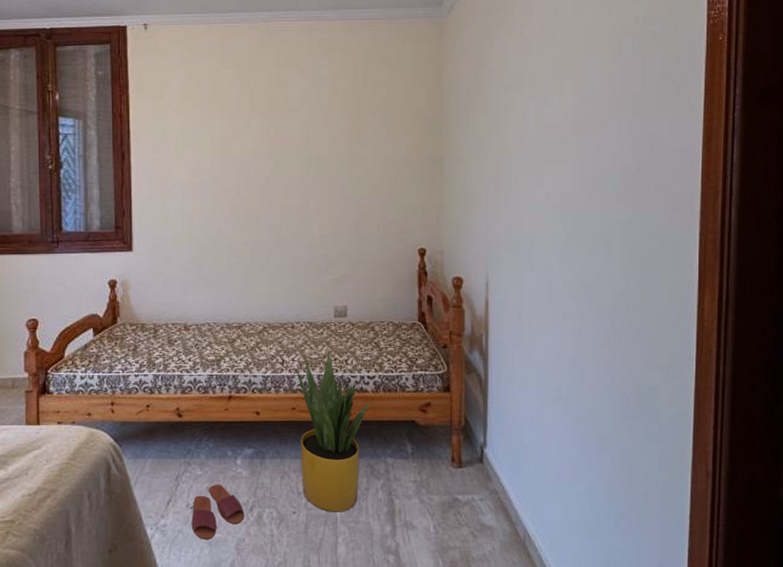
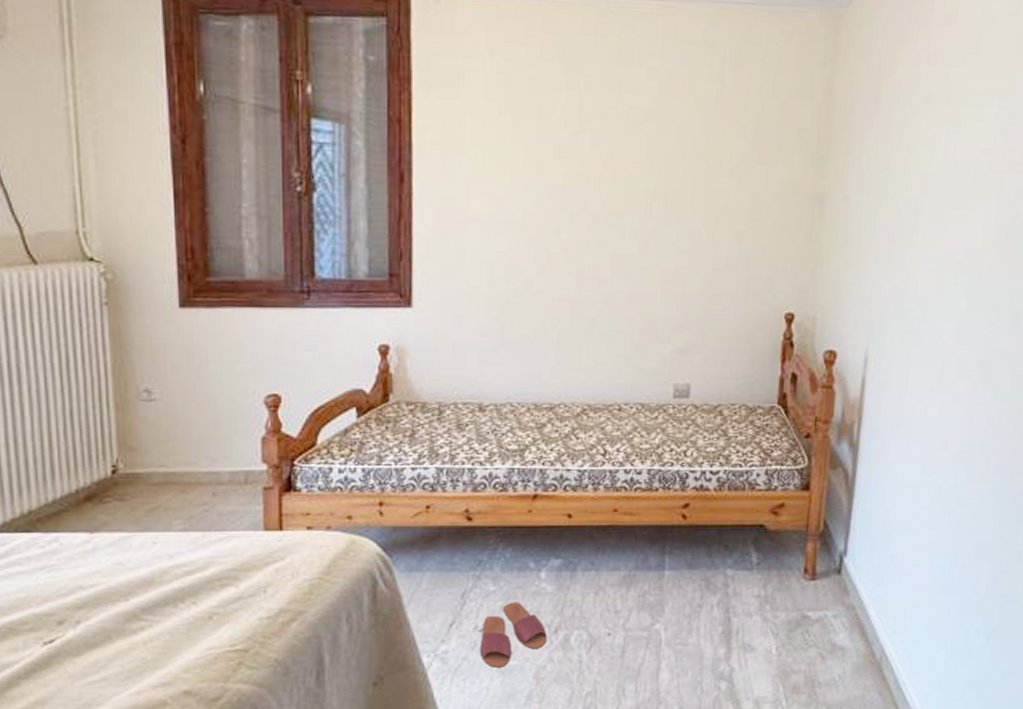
planter: present [296,354,371,512] -> none [620,443,712,634]

